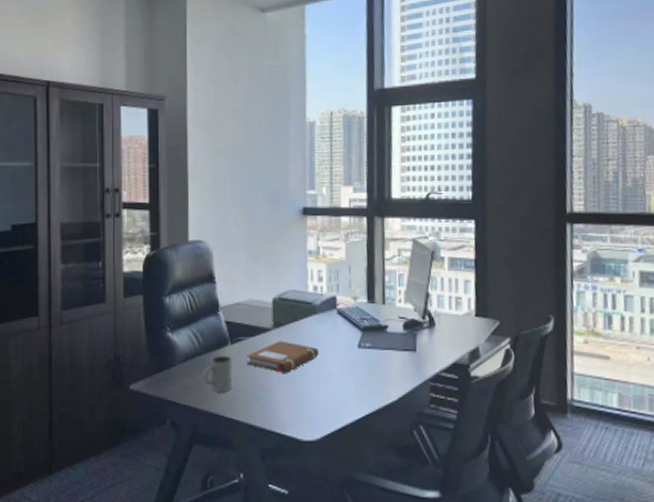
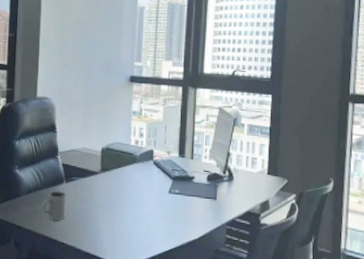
notebook: present [246,341,319,373] -> none [77,183,136,209]

